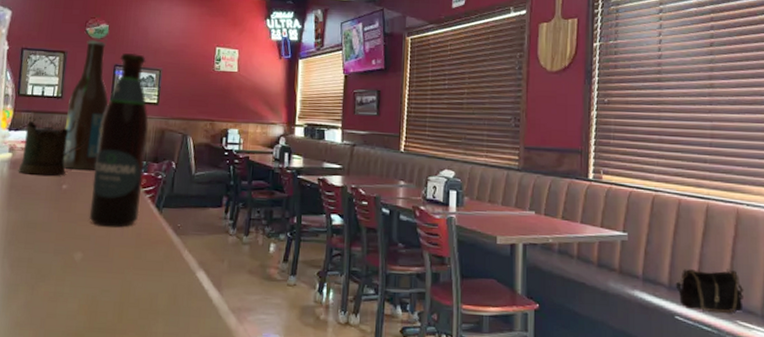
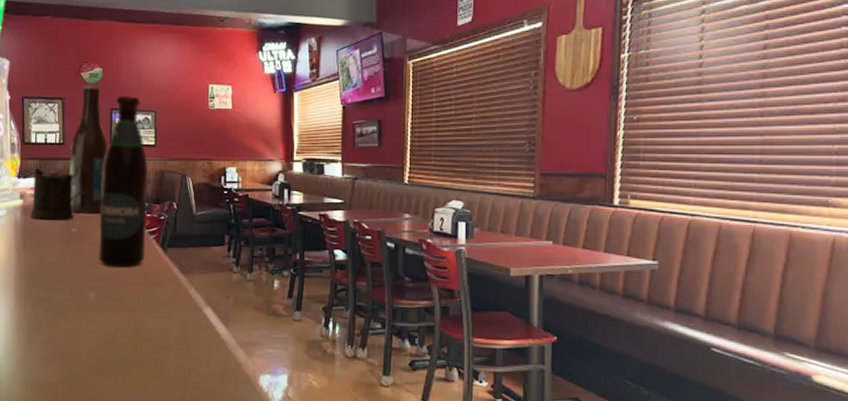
handbag: present [675,269,744,313] -> none [712,297,795,345]

